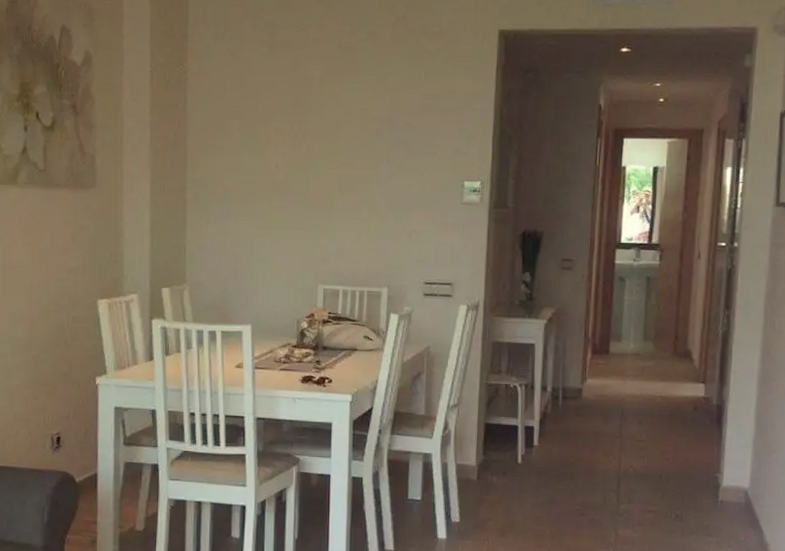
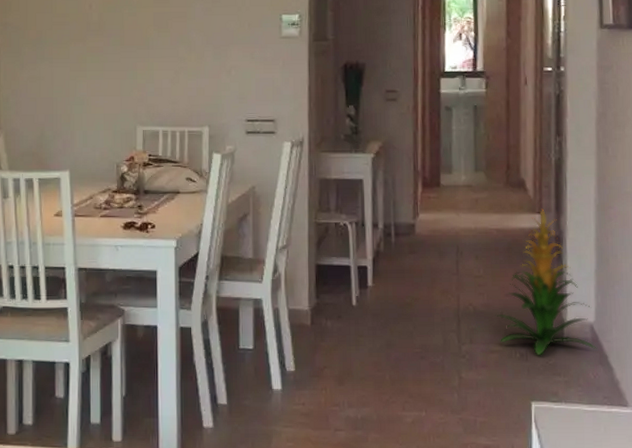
indoor plant: none [654,379,749,517] -> present [495,209,597,356]

